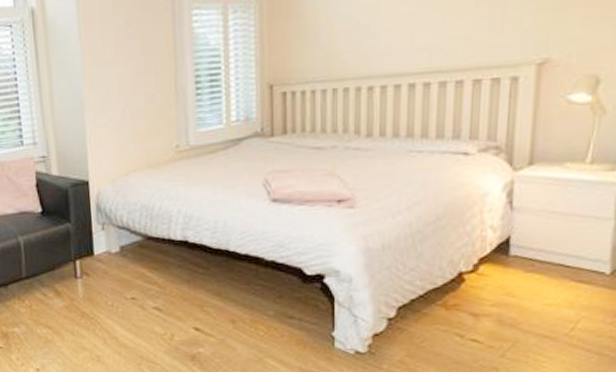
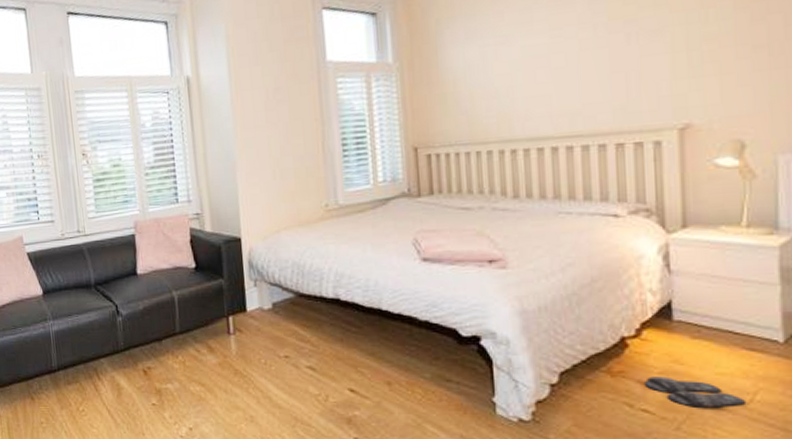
slippers: none [475,308,567,337] -> present [643,376,745,409]

